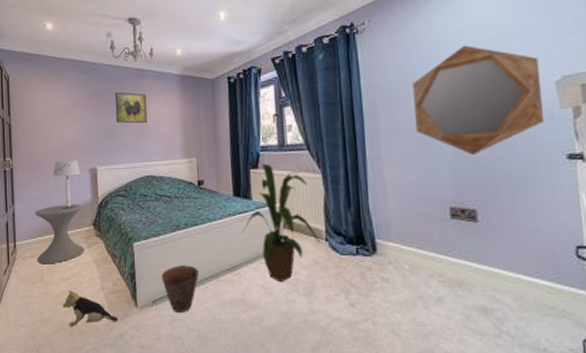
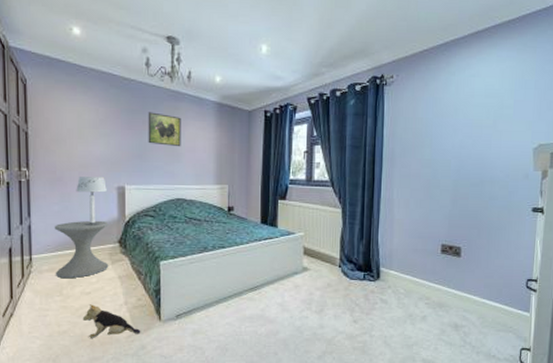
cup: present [161,265,200,312] -> none [186,284,224,326]
house plant: present [242,164,321,283] -> none [266,196,335,302]
home mirror: present [412,45,544,155] -> none [423,108,525,202]

